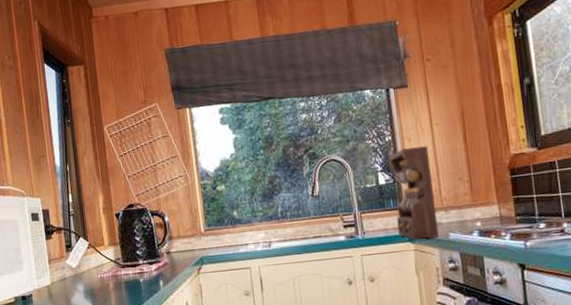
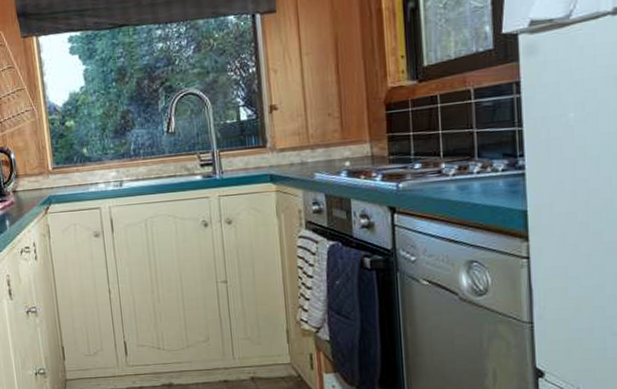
spice rack: present [389,146,440,240] -> none [253,78,304,180]

